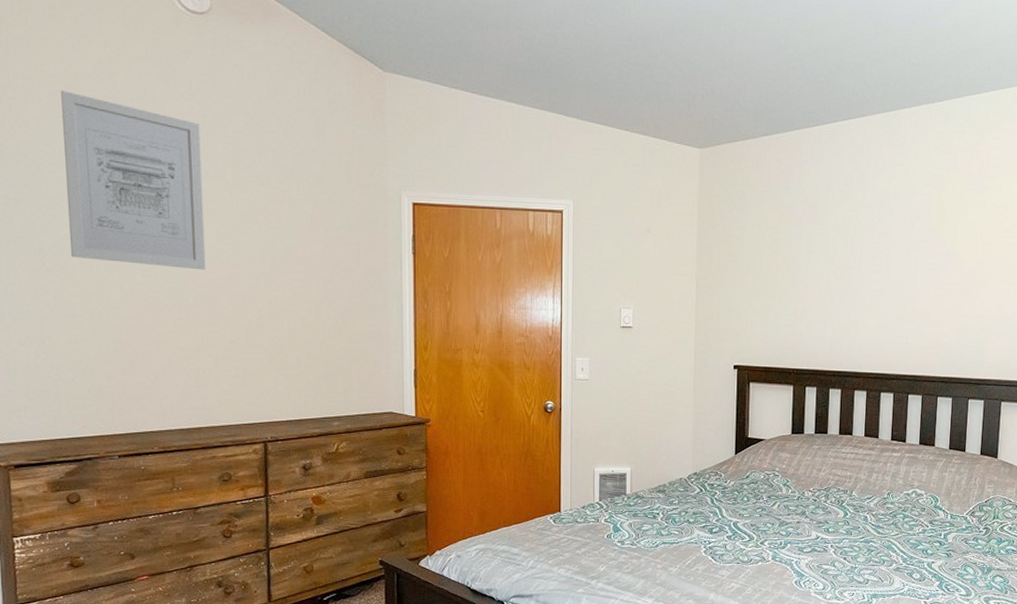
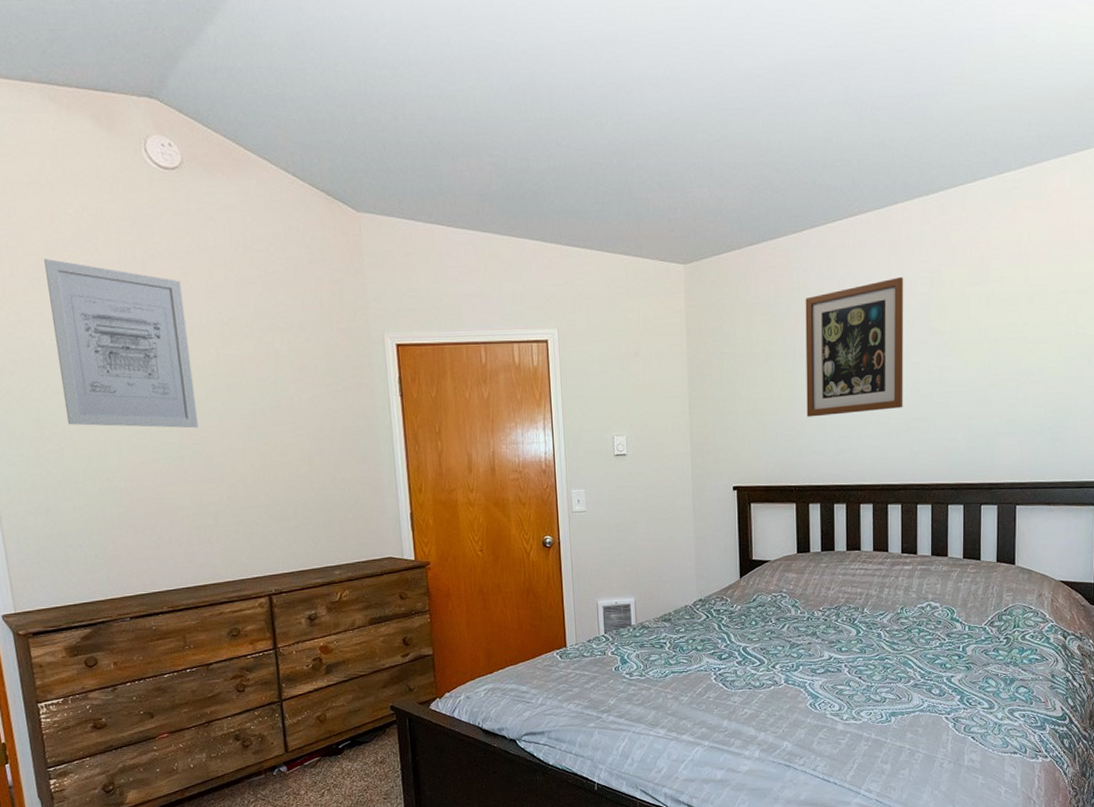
wall art: none [808,176,908,304] -> present [805,276,904,417]

